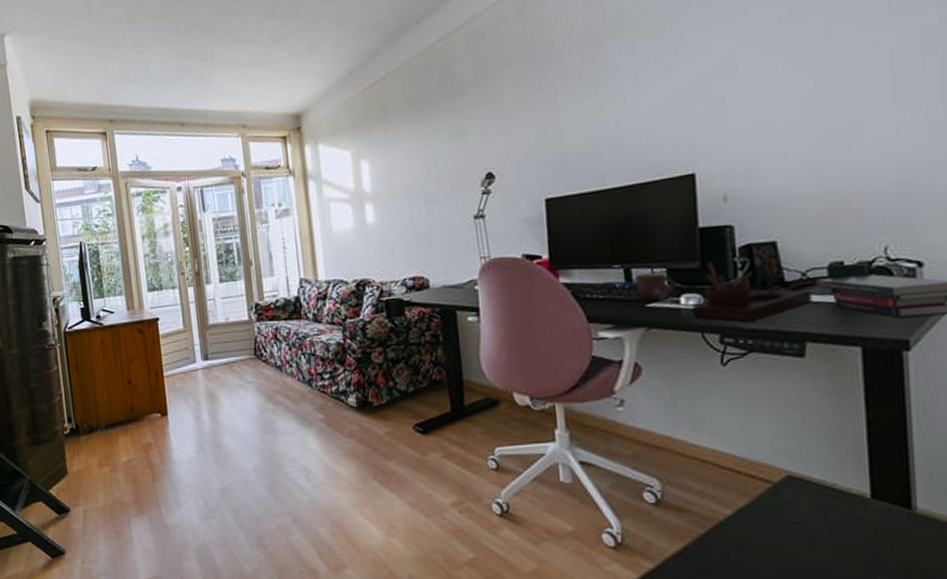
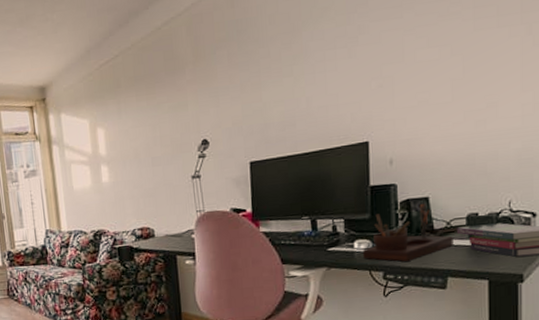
mug: present [634,272,674,301] -> none [319,222,349,246]

